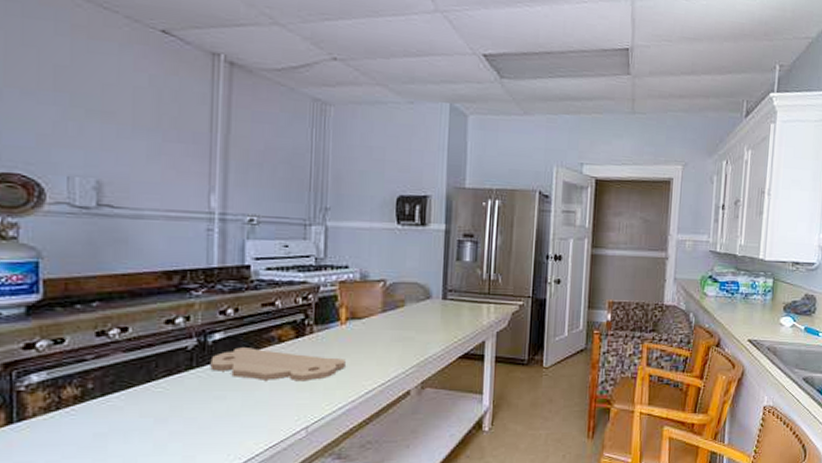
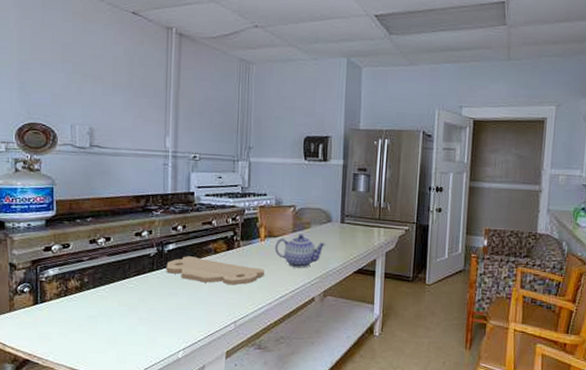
teapot: none [360,314,425,356] -> present [275,234,327,268]

